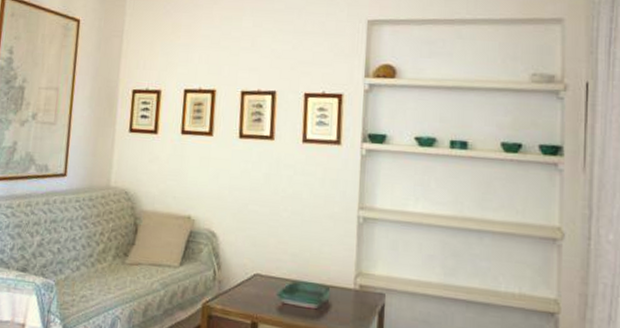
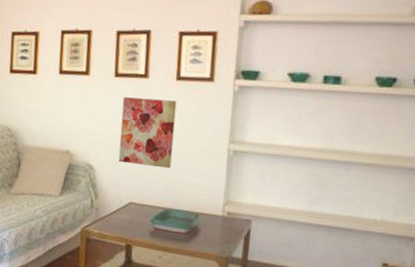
wall art: none [242,159,303,237] -> present [118,97,177,169]

